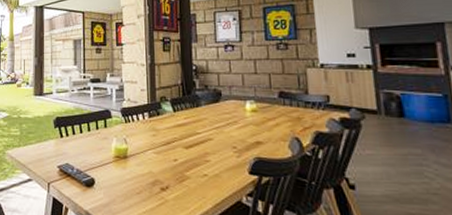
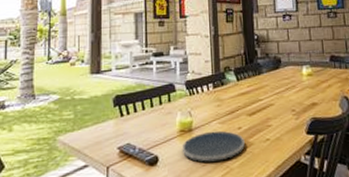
plate: none [118,160,181,191] -> present [183,130,245,162]

